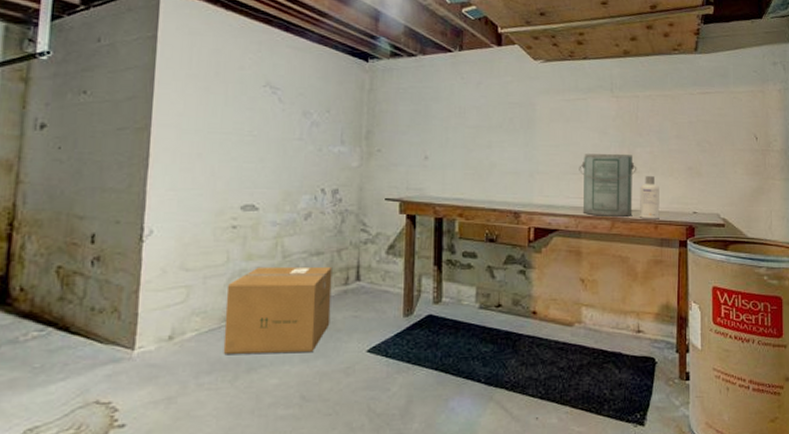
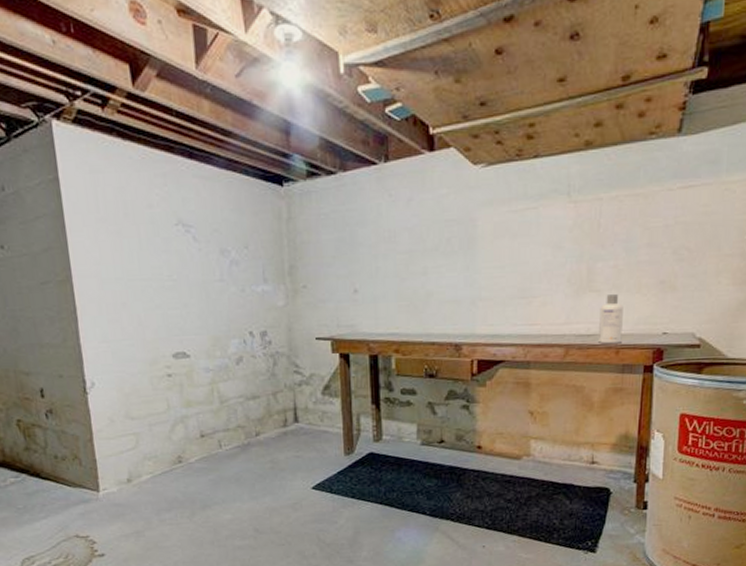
box: present [223,266,332,354] -> none [171,409,274,494]
paint can: present [579,153,637,216] -> none [528,270,598,344]

